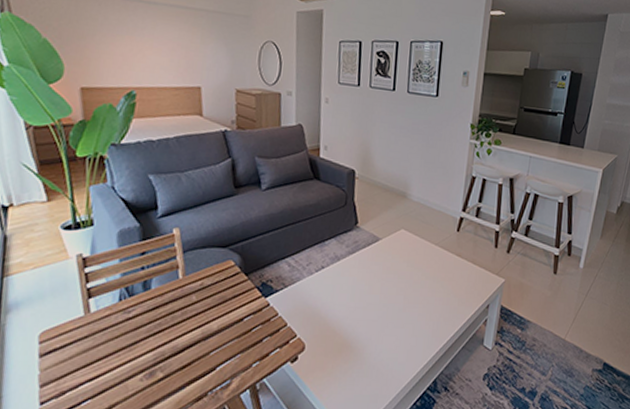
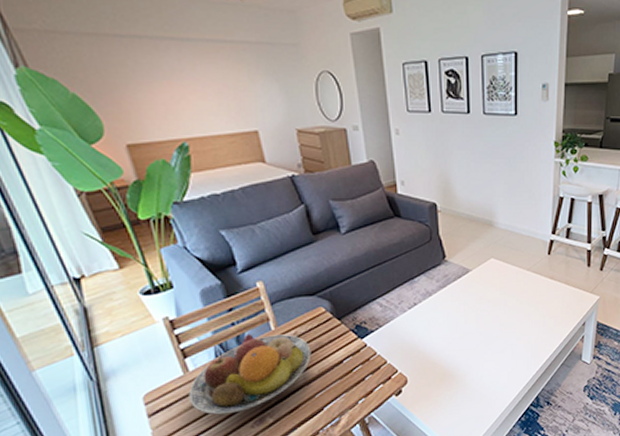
fruit bowl: none [84,280,214,363] -> present [188,334,312,415]

